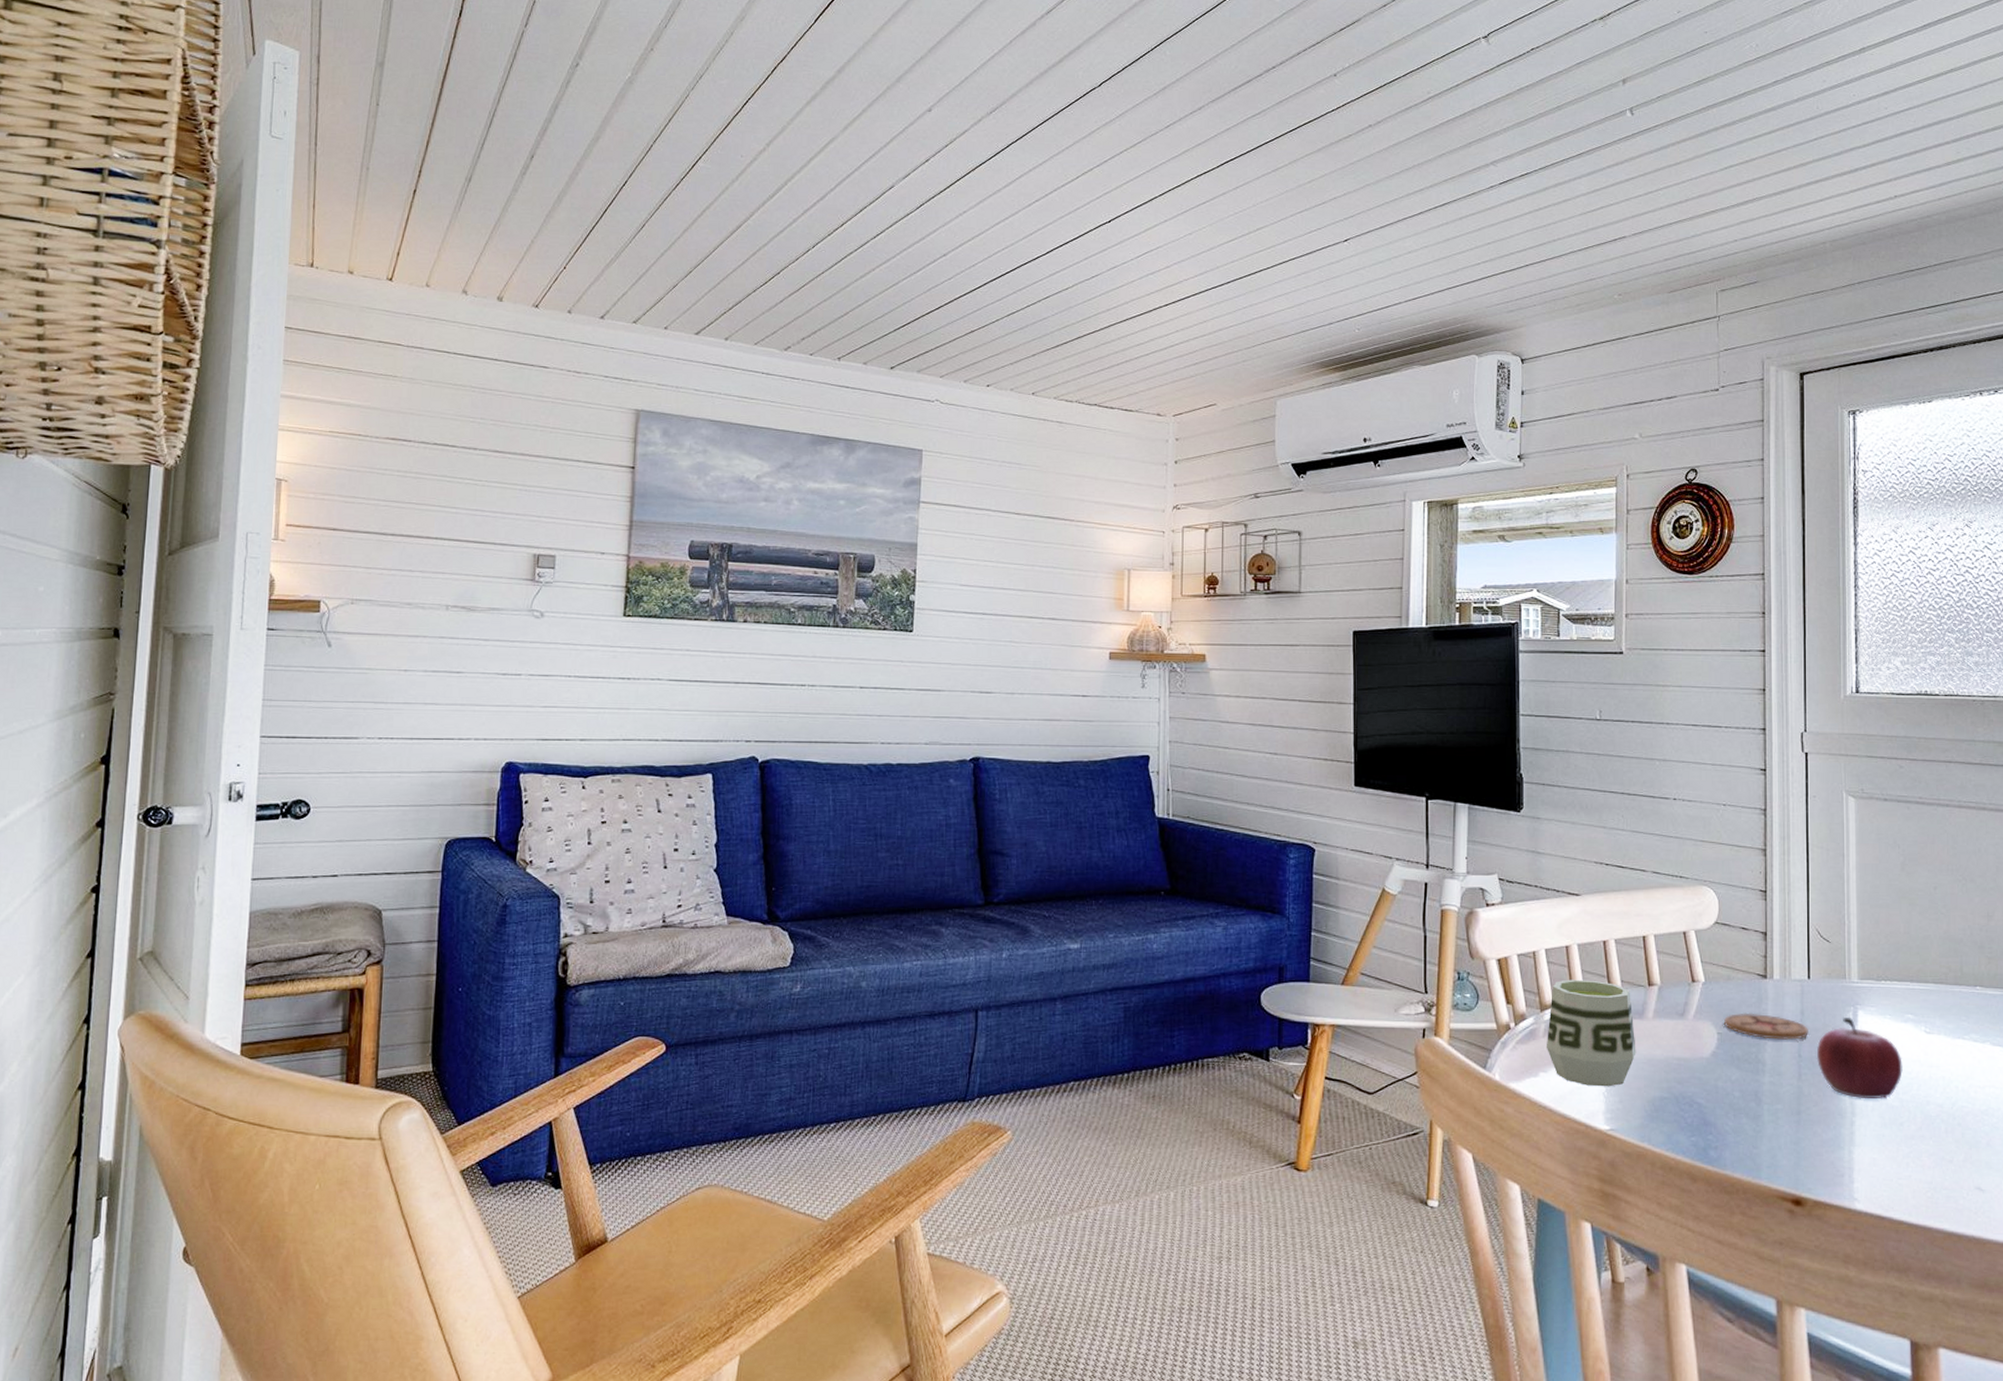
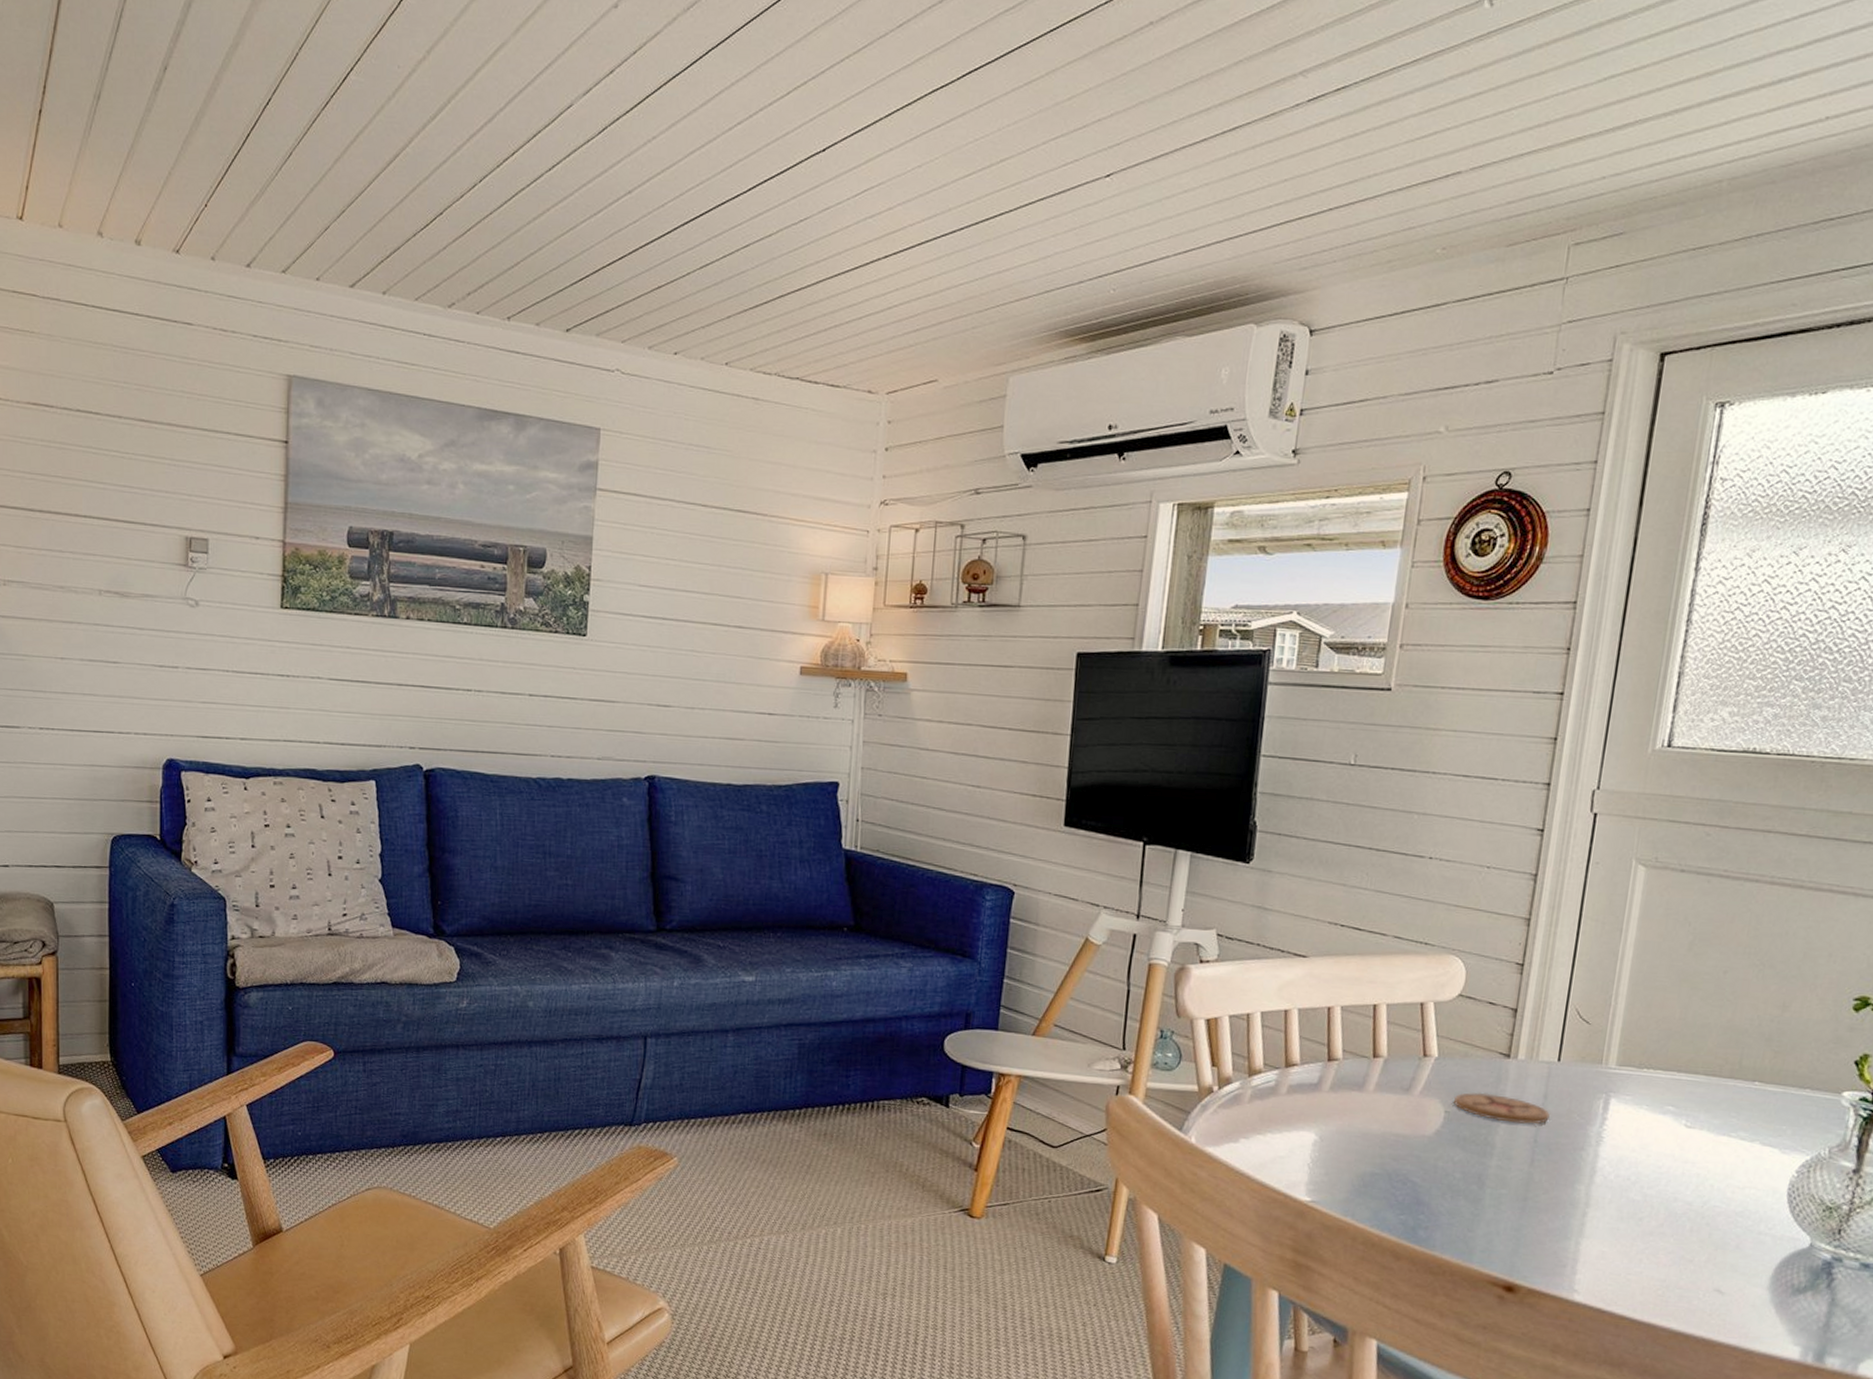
cup: present [1547,979,1636,1087] -> none [1251,1045,1352,1159]
fruit: present [1816,1016,1903,1099] -> none [1554,1104,1654,1192]

